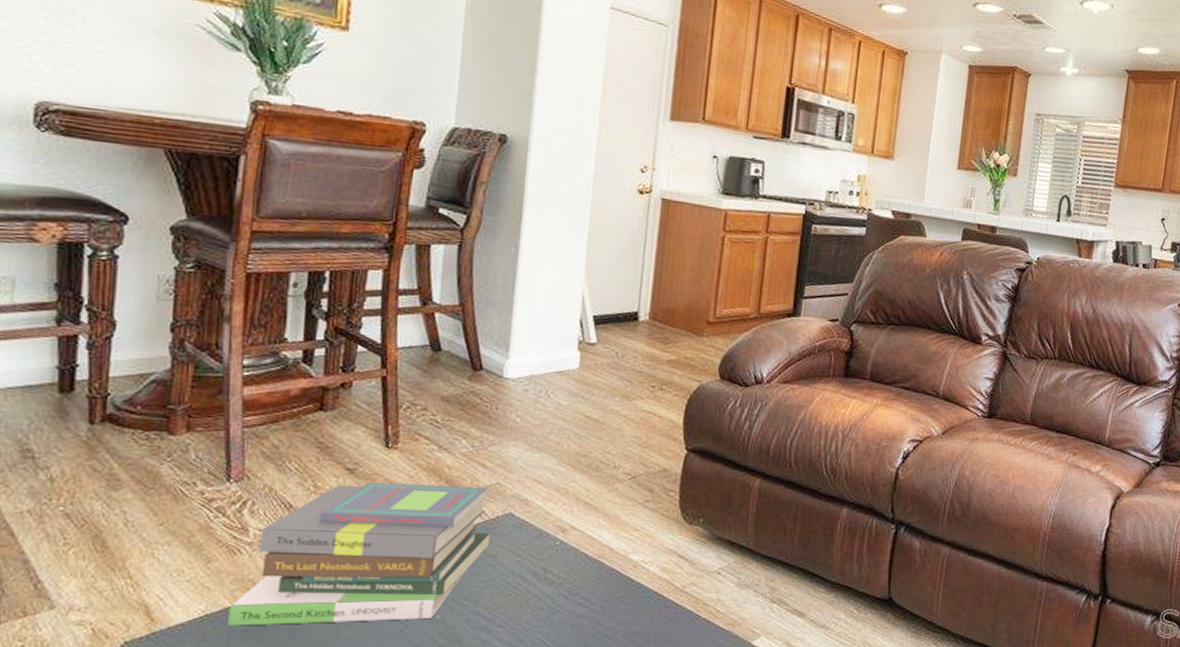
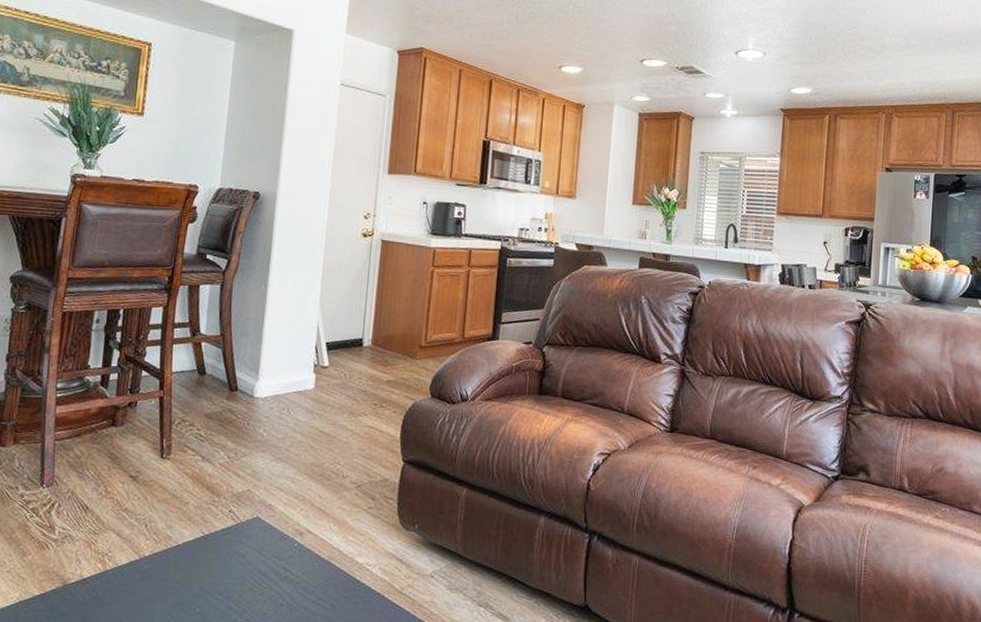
books: present [228,482,491,626] -> none [36,488,242,613]

